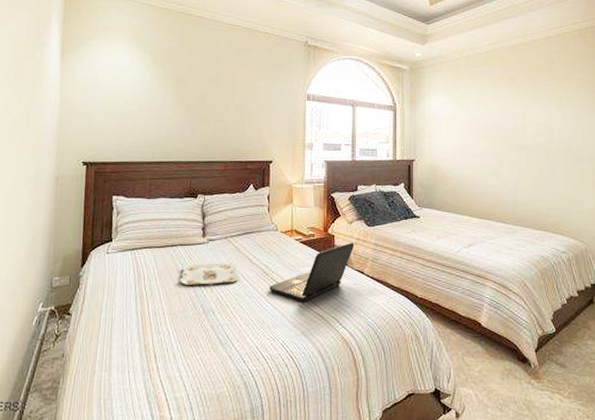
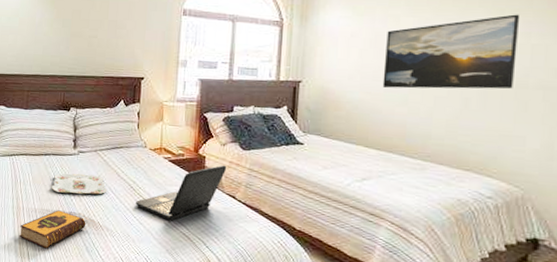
hardback book: none [144,304,219,348] -> present [19,210,86,249]
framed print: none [479,101,573,164] -> present [382,14,520,89]

